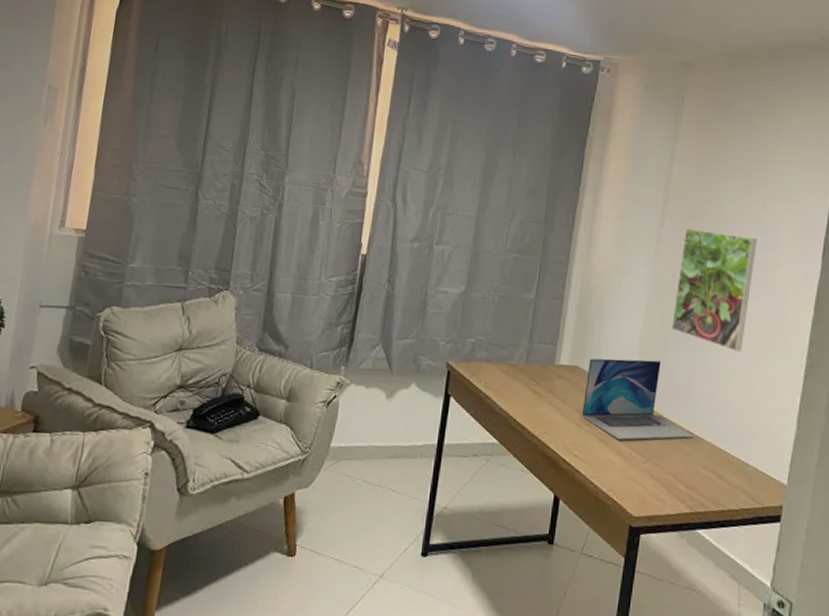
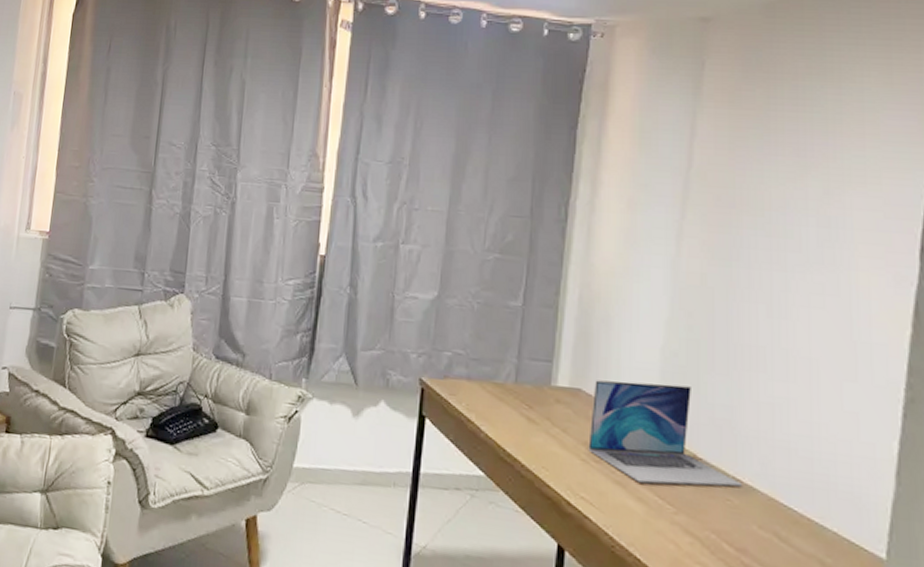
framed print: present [672,228,758,352] -> none [704,221,820,379]

